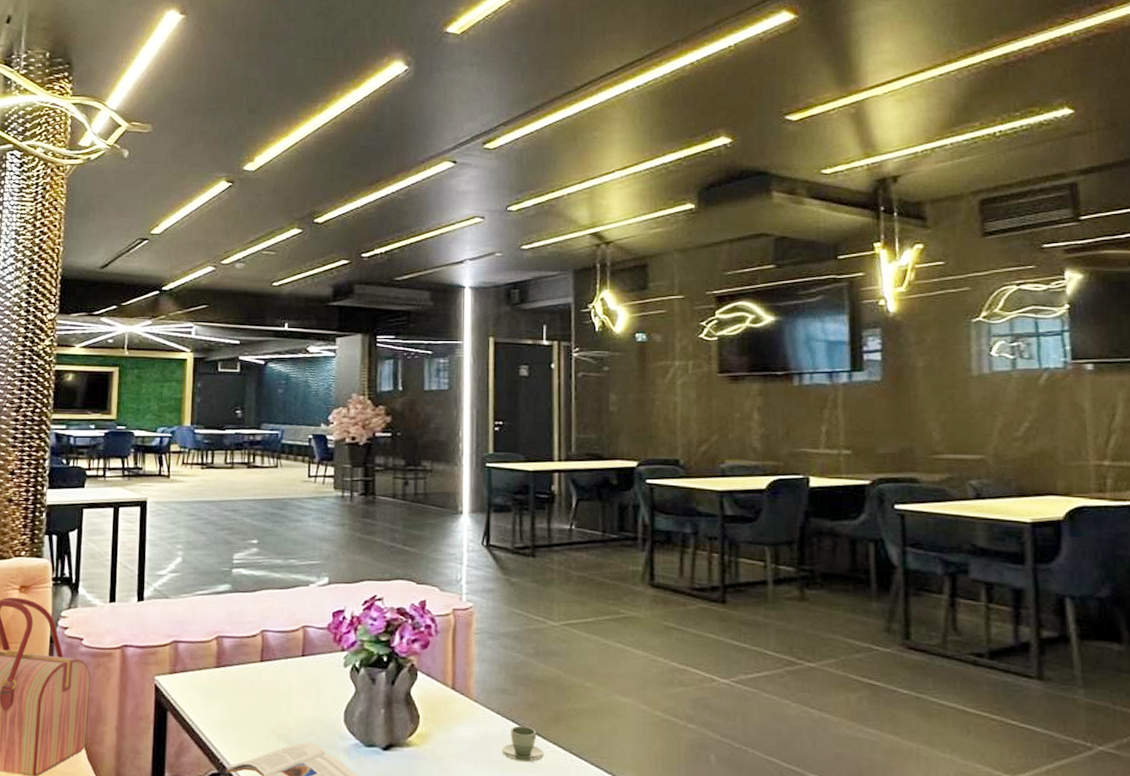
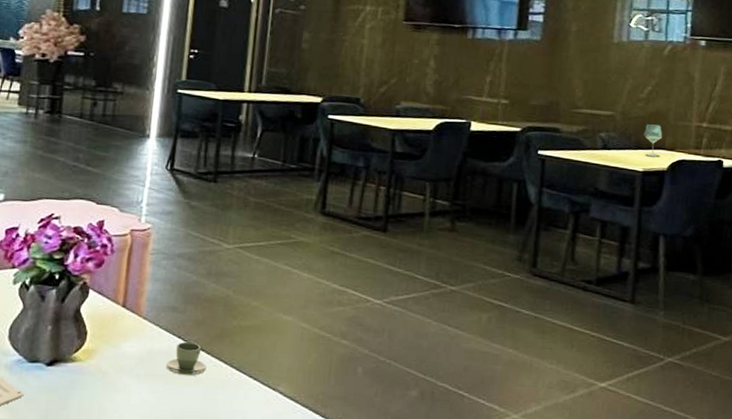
wine glass: none [1026,467,1052,505] -> present [644,124,663,158]

